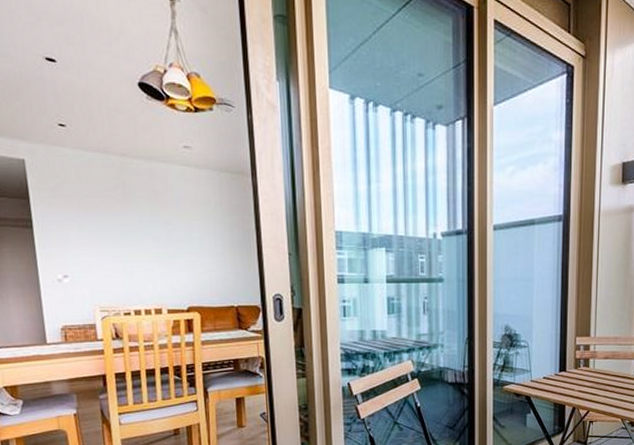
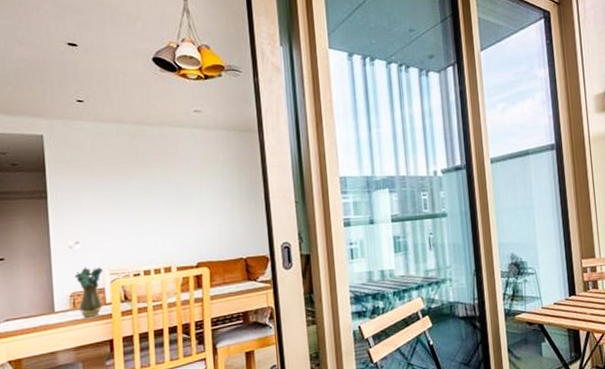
vase: none [65,301,94,351] -> present [74,266,103,318]

